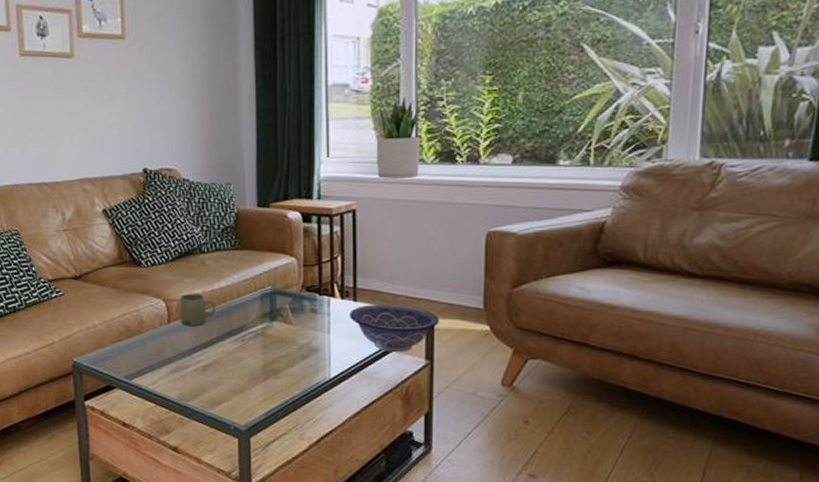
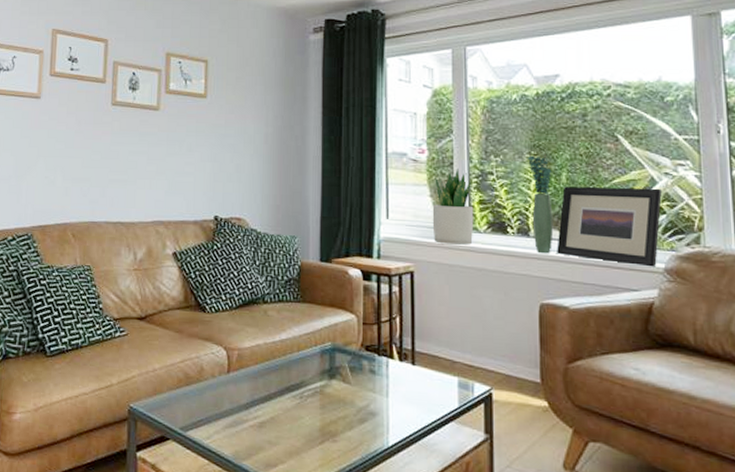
mug: present [178,293,216,327] -> none [239,343,276,379]
decorative bowl: present [350,304,439,353] -> none [408,369,497,424]
vase: none [481,71,508,181] -> present [527,151,554,254]
picture frame: none [508,101,626,186] -> present [557,186,662,267]

